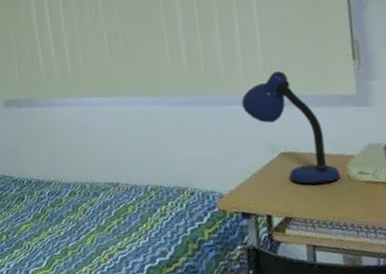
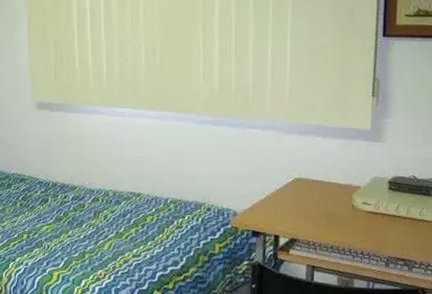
desk lamp: present [241,71,341,184] -> none [265,101,346,210]

